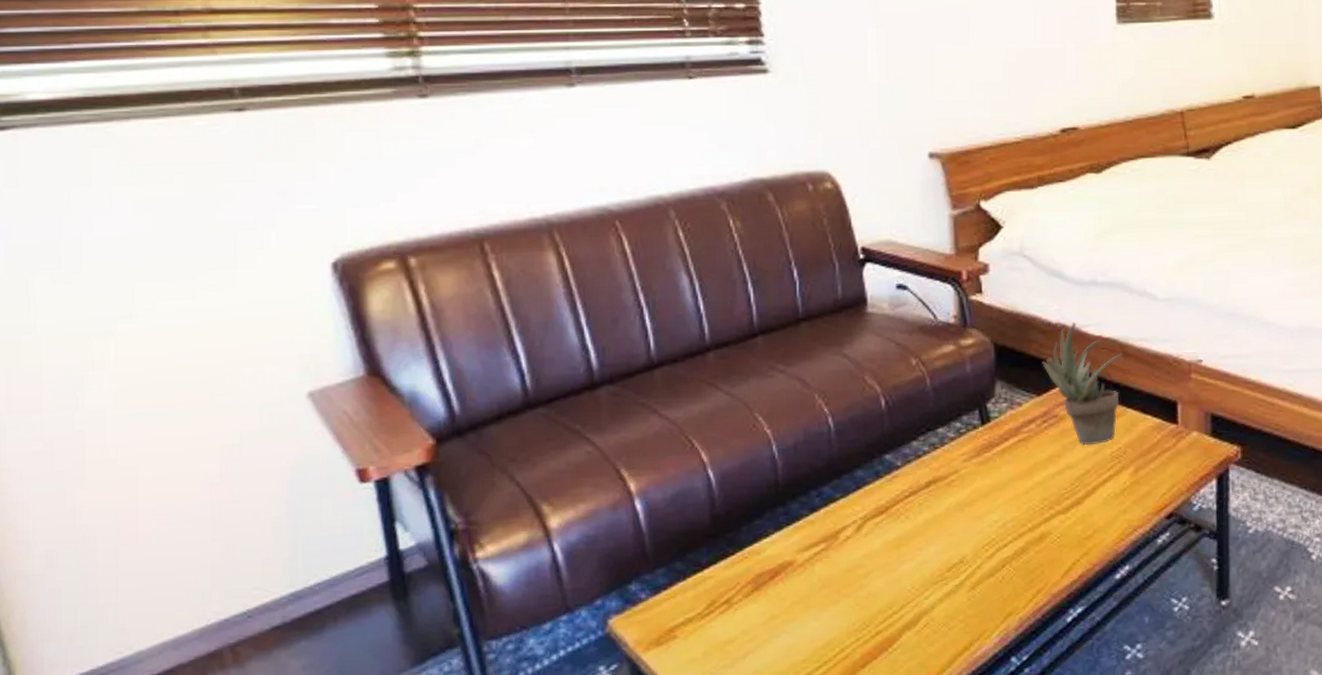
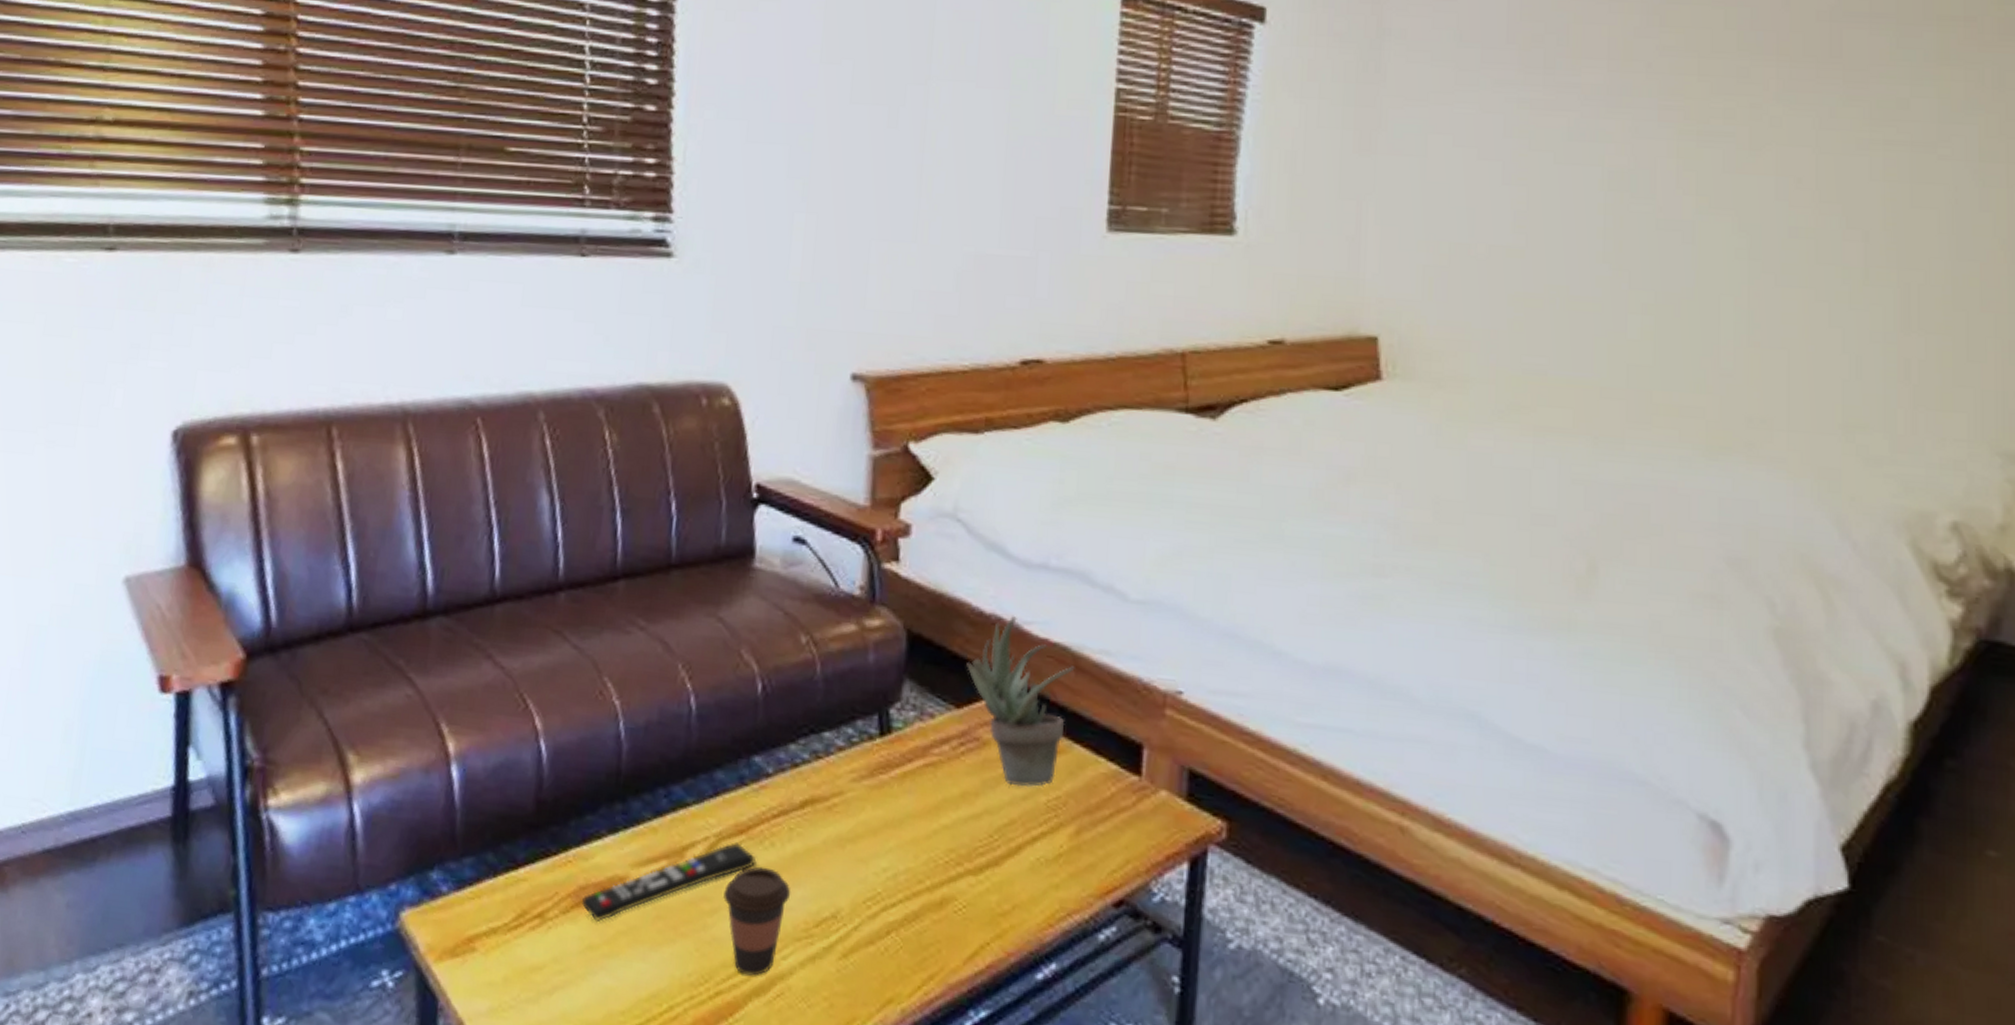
remote control: none [759,521,896,598] -> present [581,843,757,922]
coffee cup: none [874,535,926,616] -> present [723,865,791,976]

